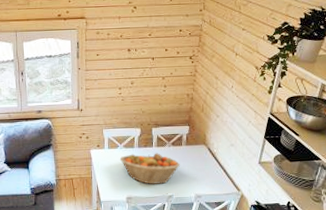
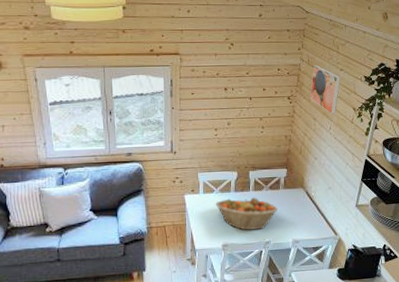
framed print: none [211,26,244,73] -> present [309,65,342,115]

